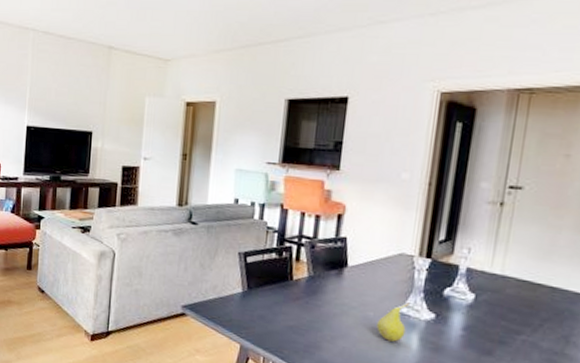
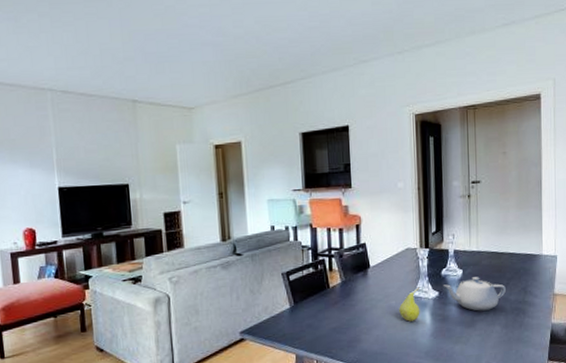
teapot: none [442,306,538,353] -> present [442,277,507,311]

